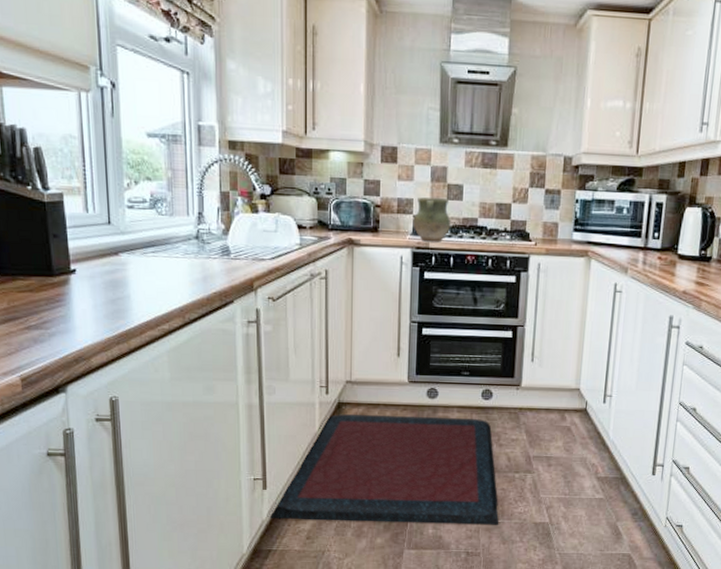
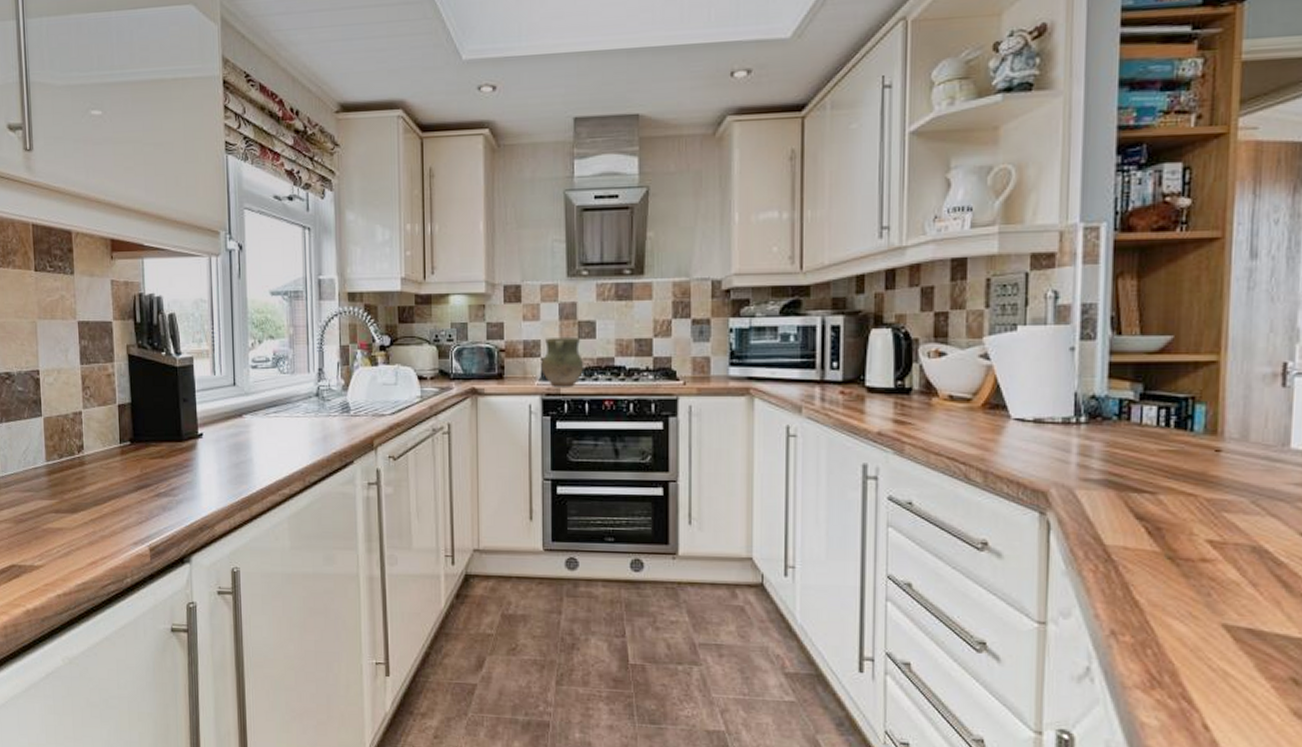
doormat: present [268,414,499,525] -> none [391,588,660,731]

